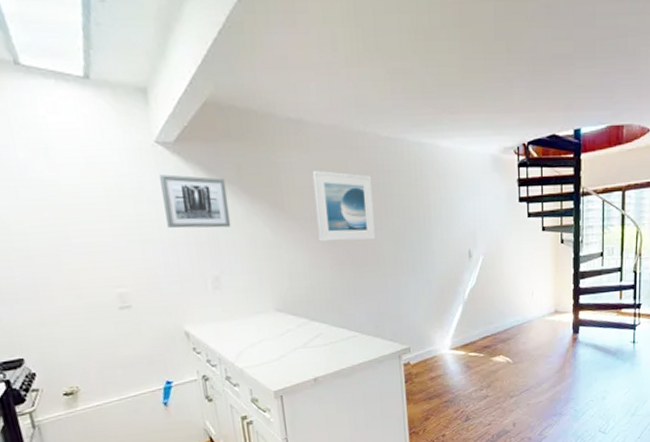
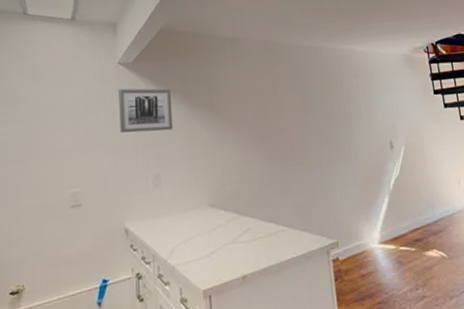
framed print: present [312,170,377,242] -> none [244,77,302,140]

